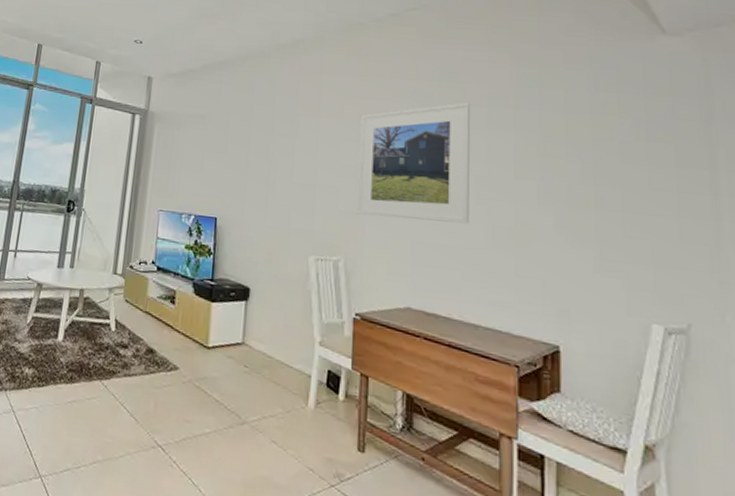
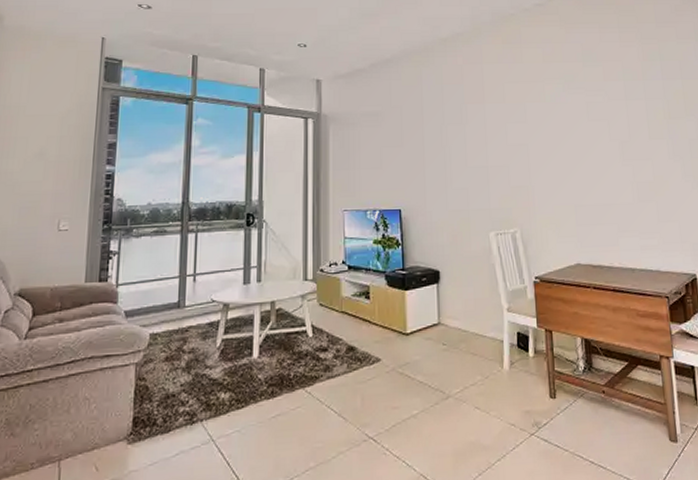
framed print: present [356,102,471,224] -> none [520,78,618,188]

